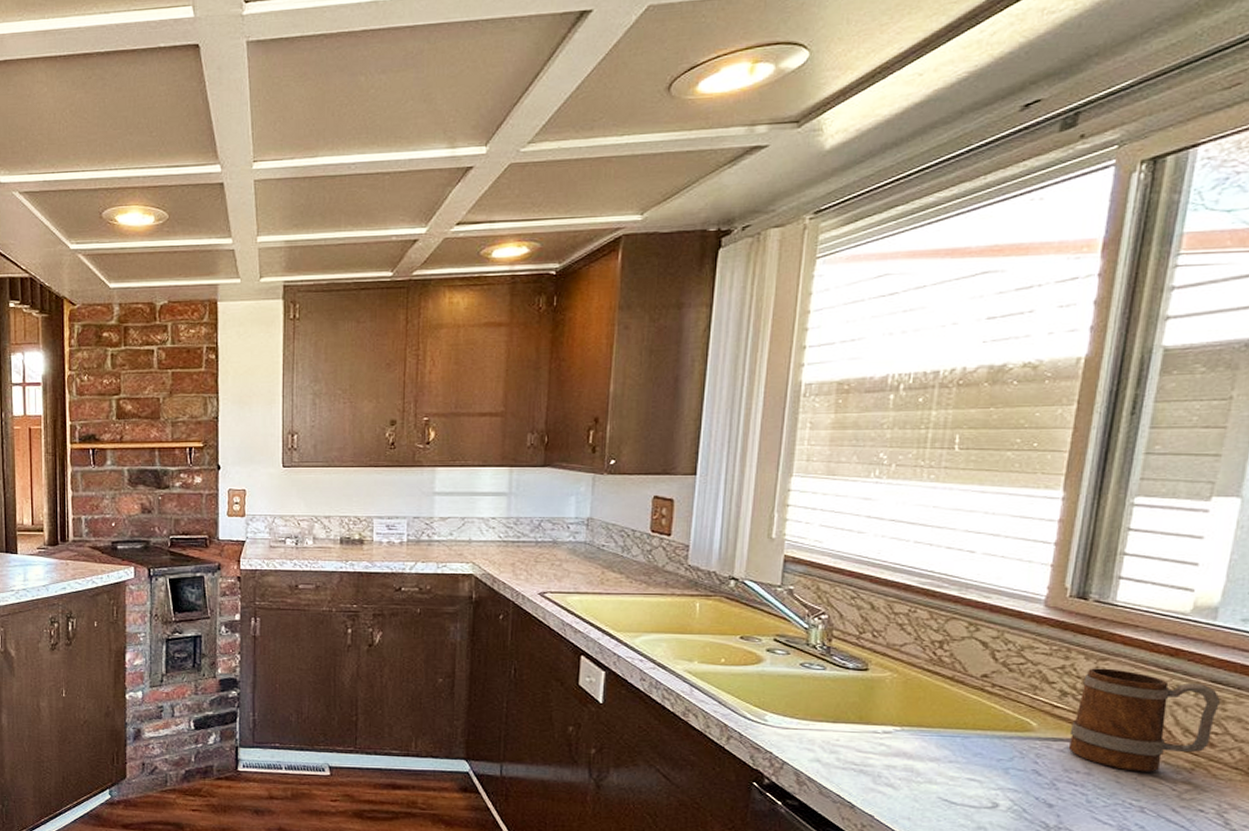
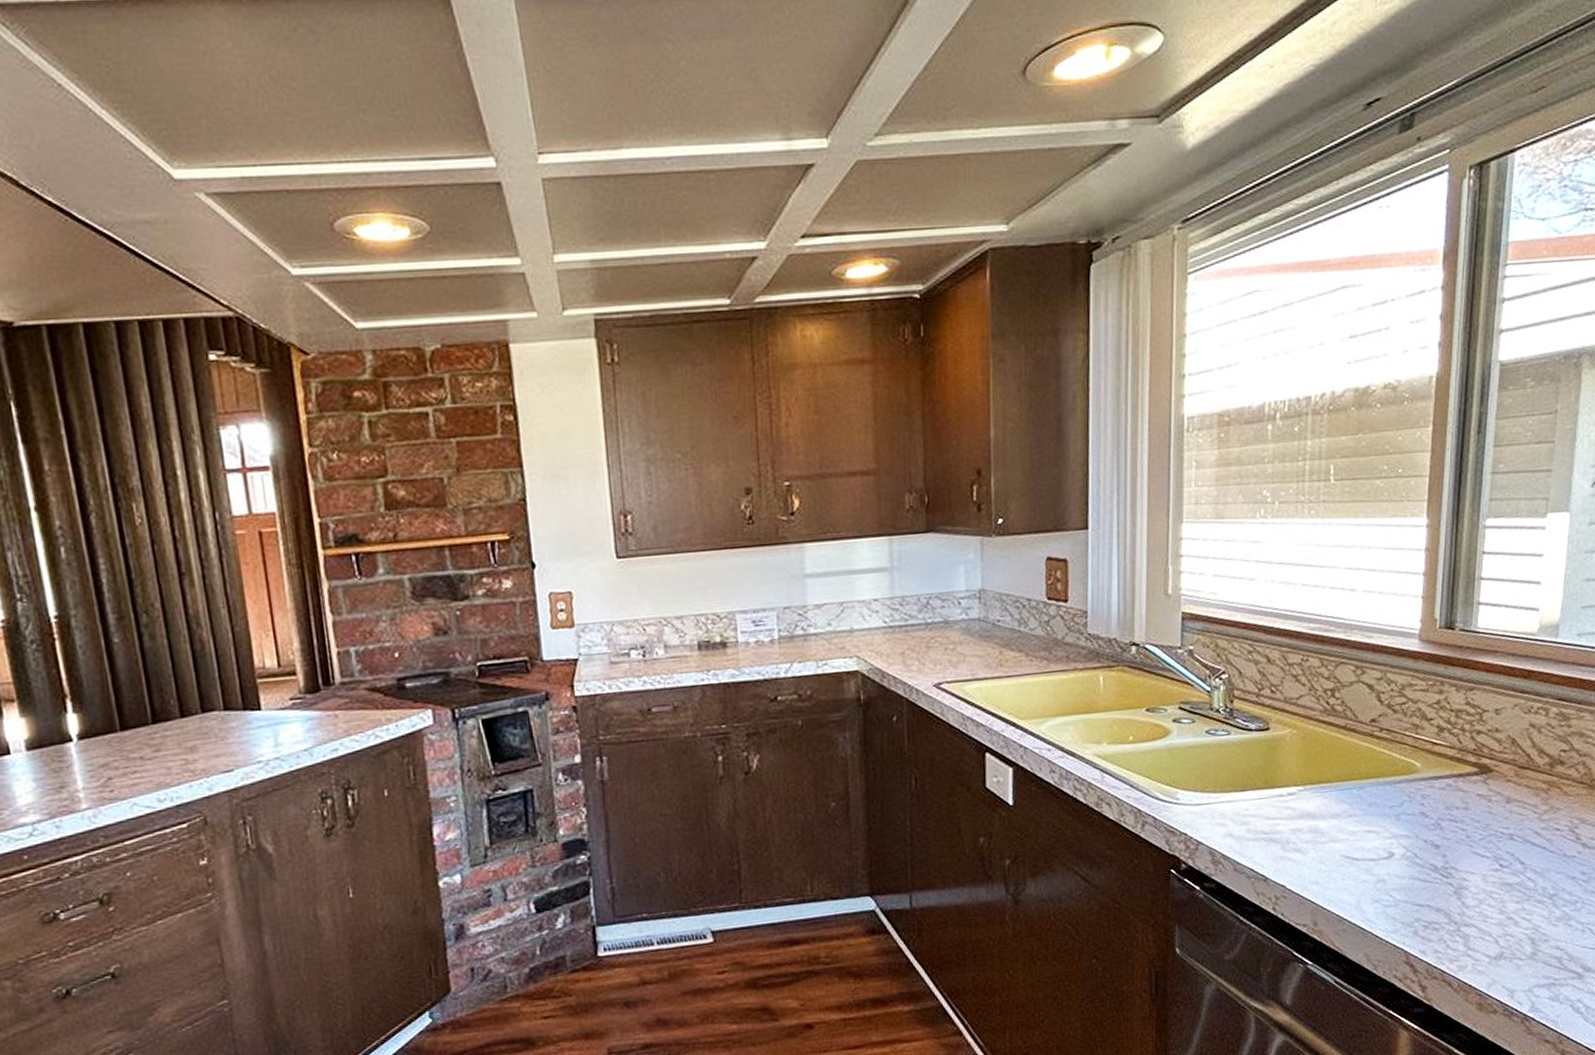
mug: present [1068,668,1220,772] -> none [1448,697,1565,800]

